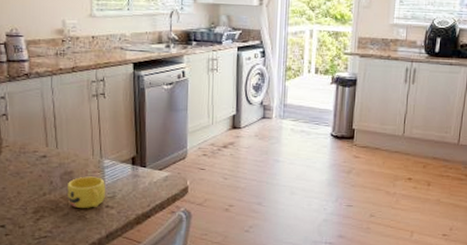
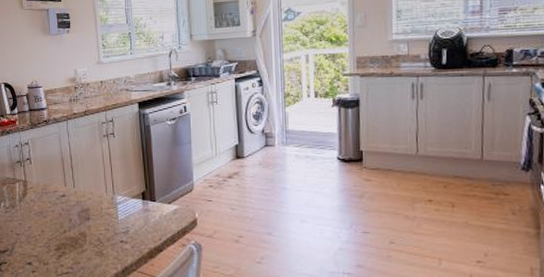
cup: present [66,176,105,208] -> none [84,213,119,244]

